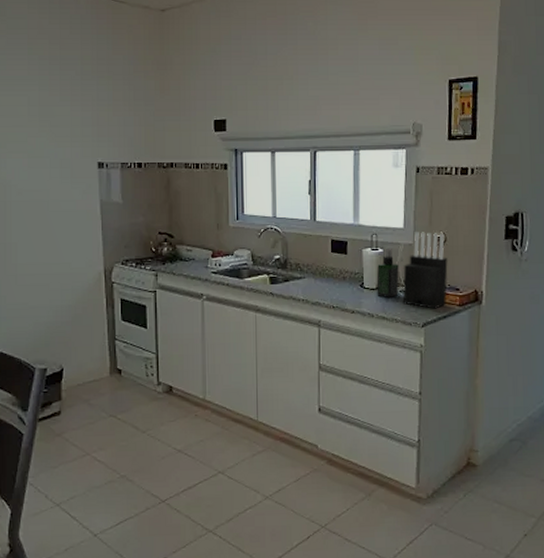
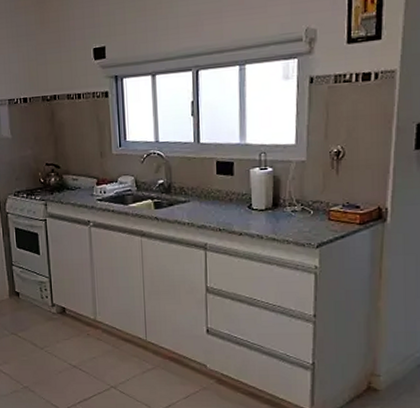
spray bottle: present [376,248,399,298] -> none [266,166,291,218]
knife block: present [403,232,448,309] -> none [295,147,347,229]

